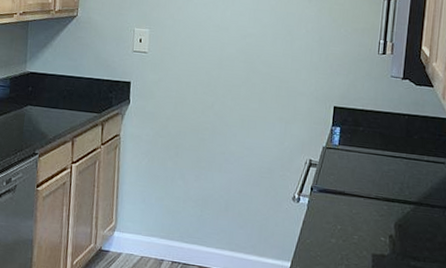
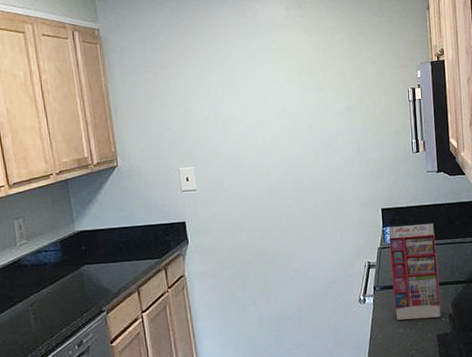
gift box: none [330,127,389,236] -> present [388,223,441,320]

